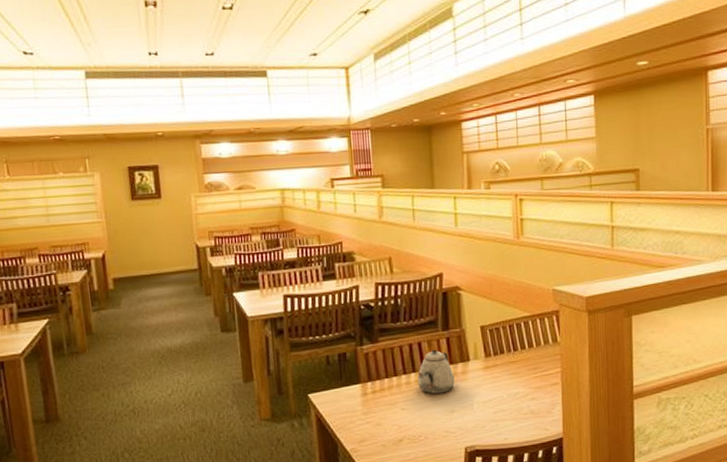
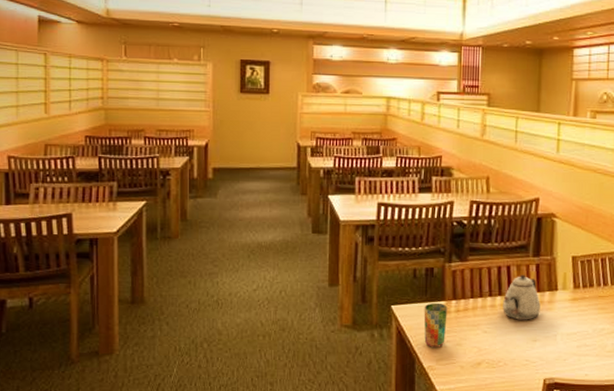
cup: none [340,386,365,430] -> present [424,302,448,348]

